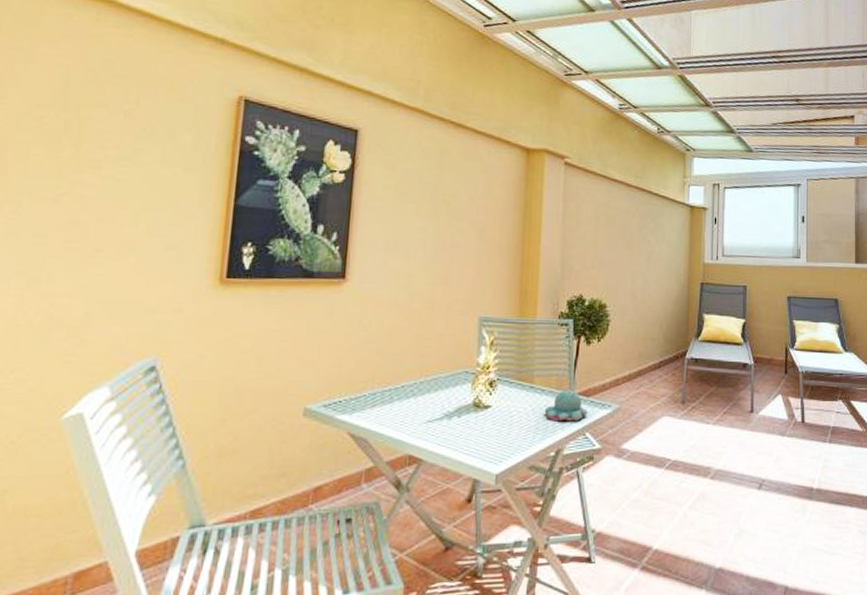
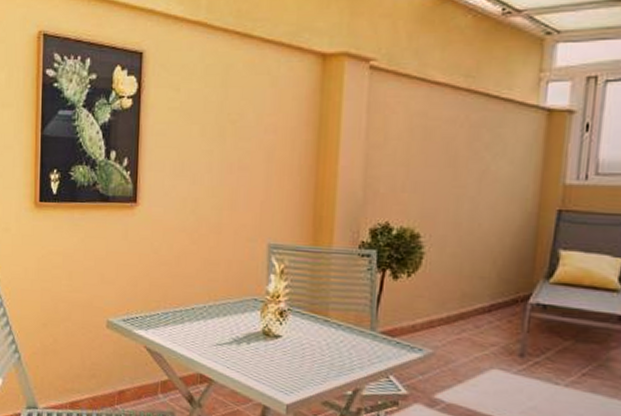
candle: present [544,389,588,422] -> none [340,327,392,362]

